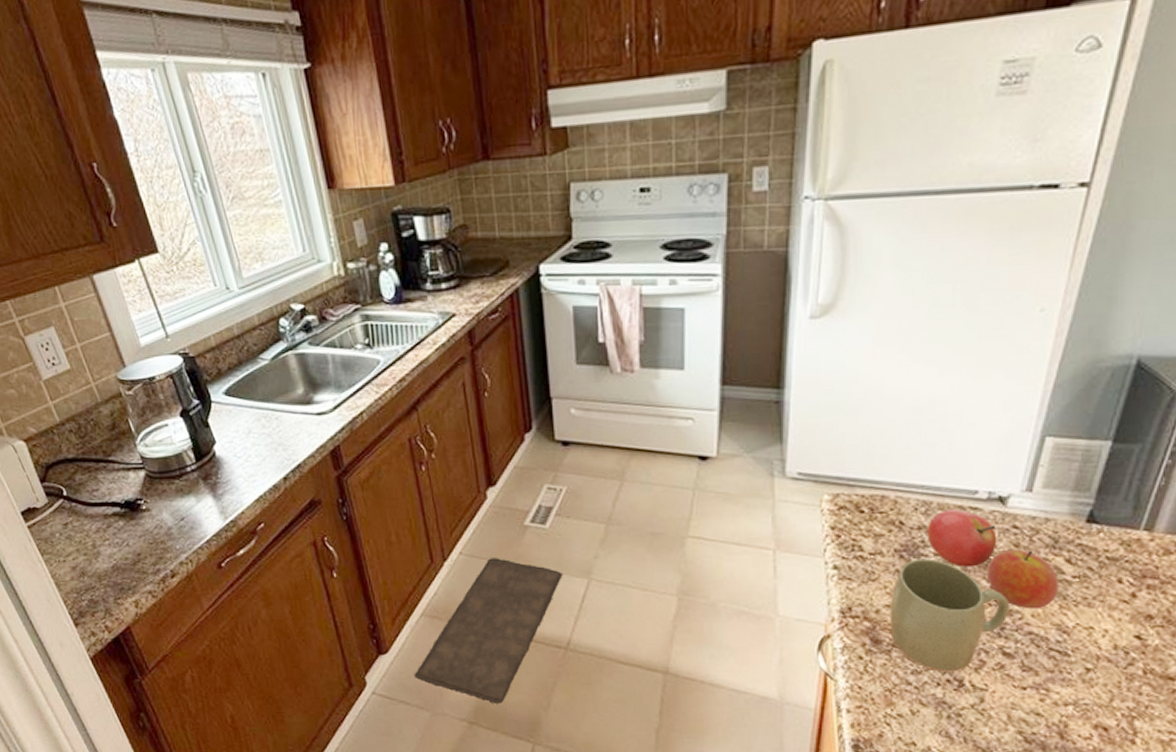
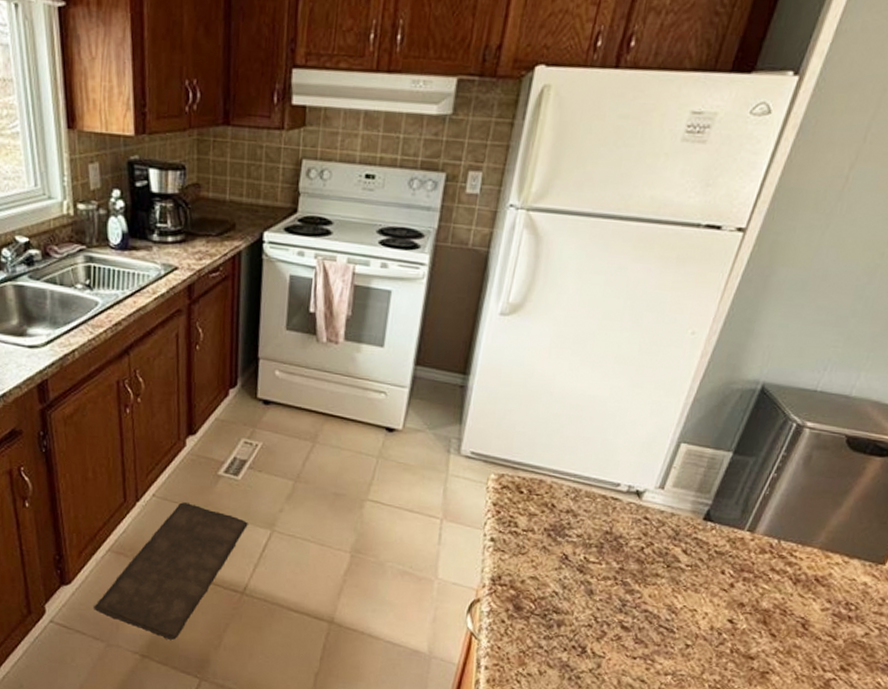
mug: present [890,558,1011,672] -> none [530,538,633,640]
fruit: present [927,509,997,567] -> none [573,497,631,550]
fruit: present [987,549,1059,609] -> none [617,537,675,591]

